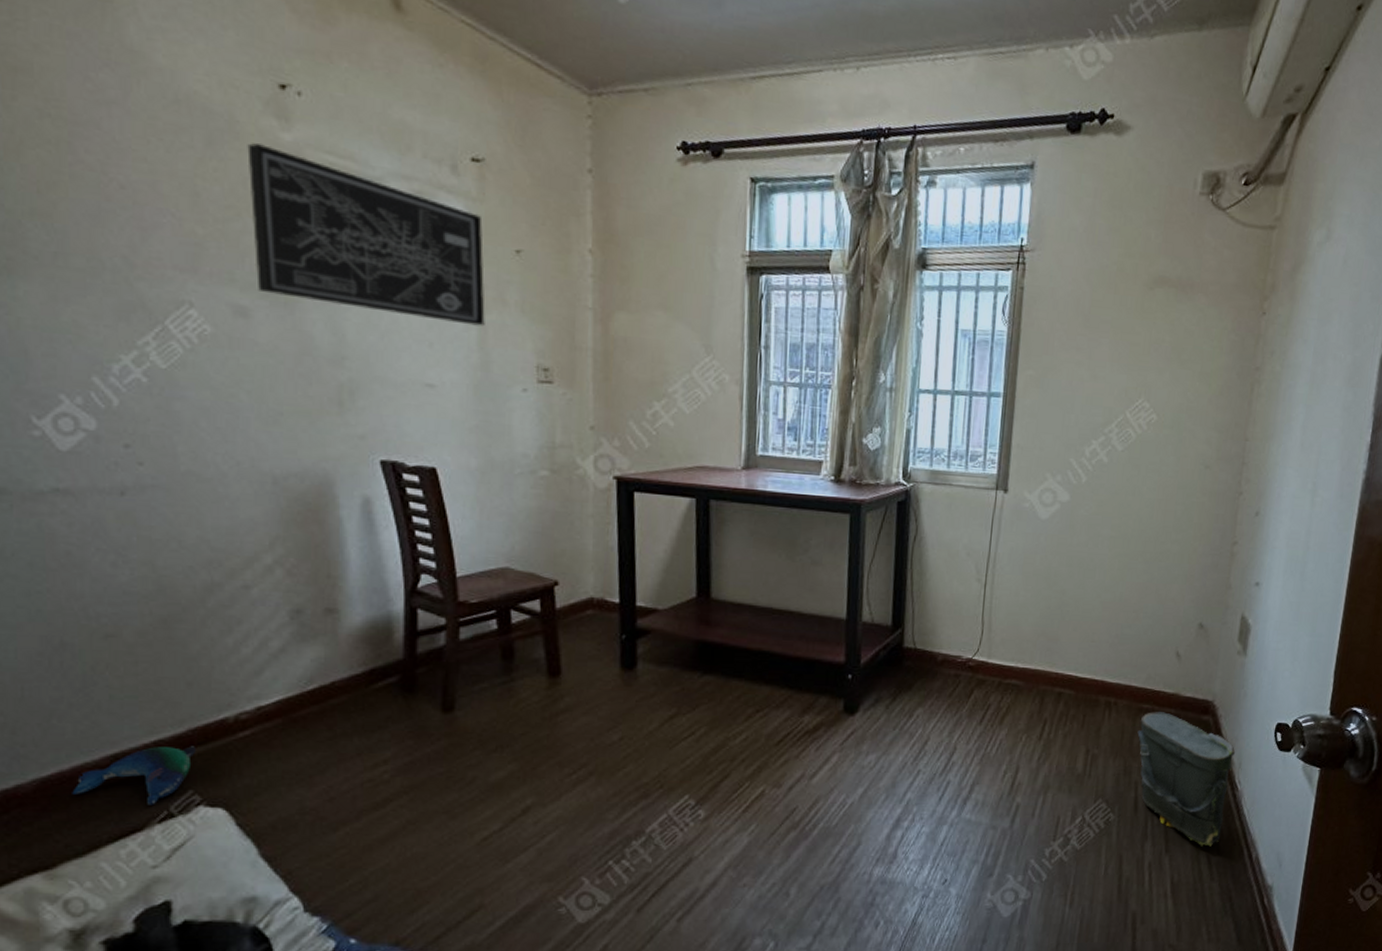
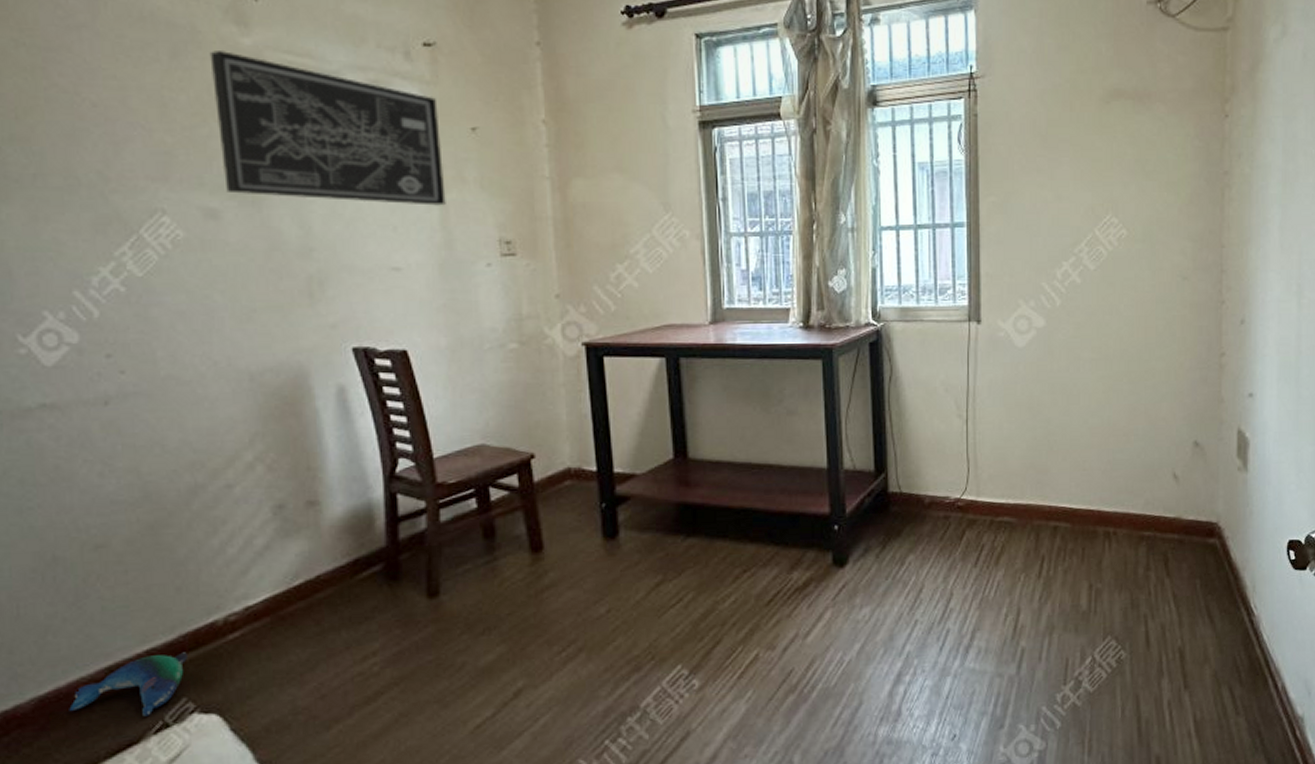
bag: present [1137,711,1236,847] -> none [1141,537,1248,679]

